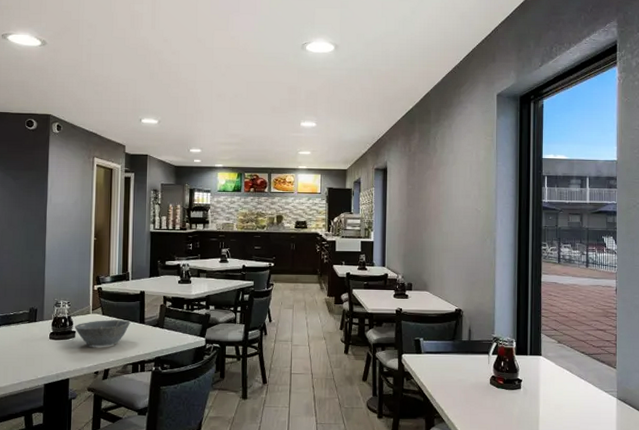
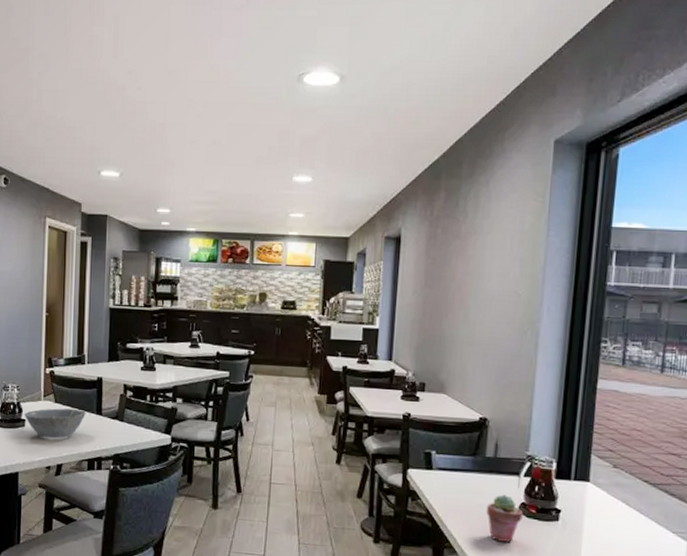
potted succulent: none [466,370,493,409] -> present [487,494,523,542]

